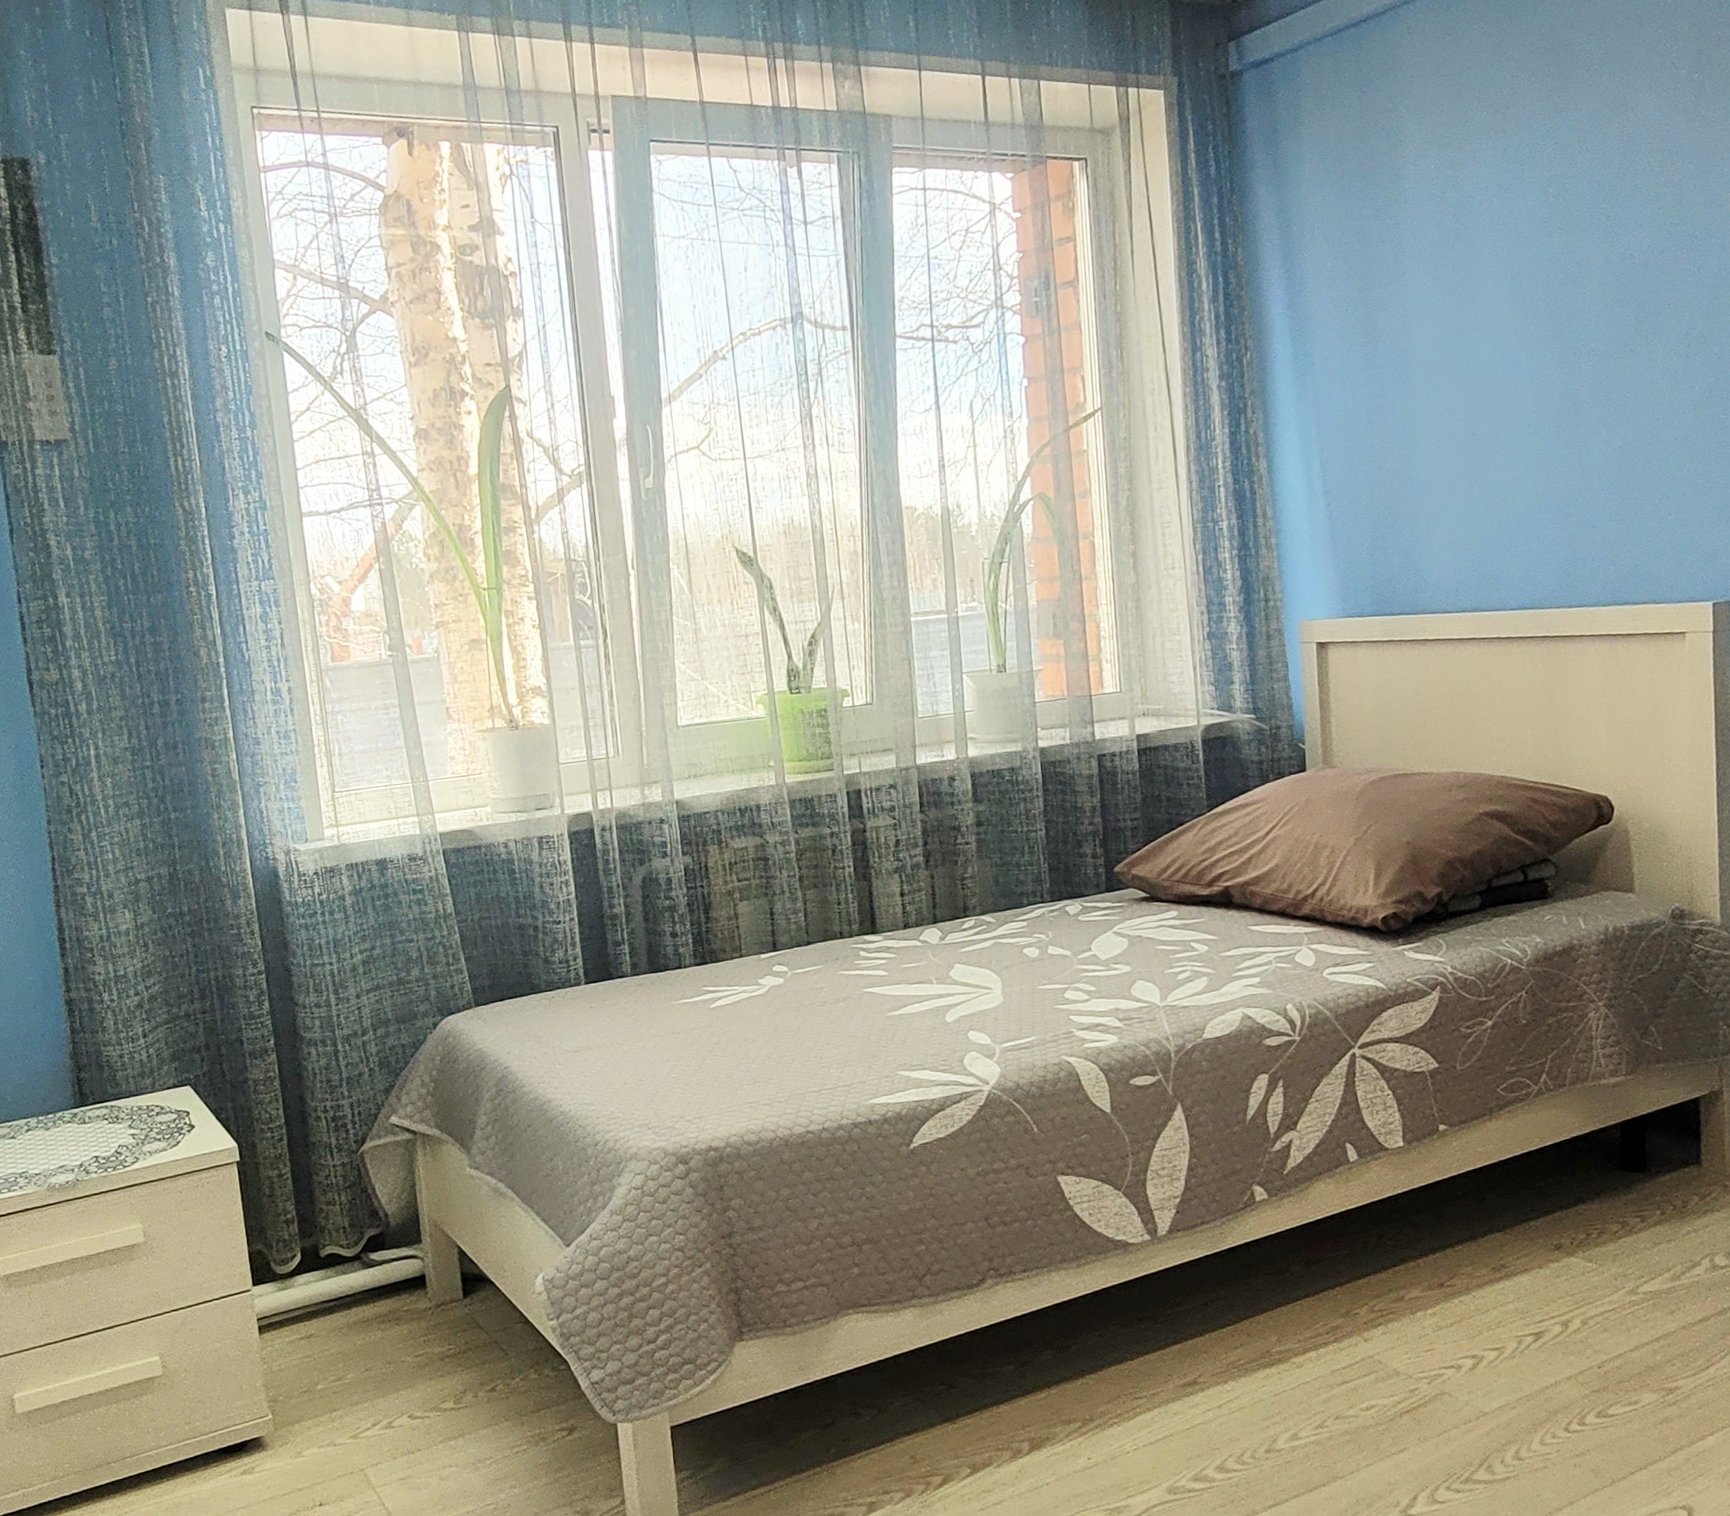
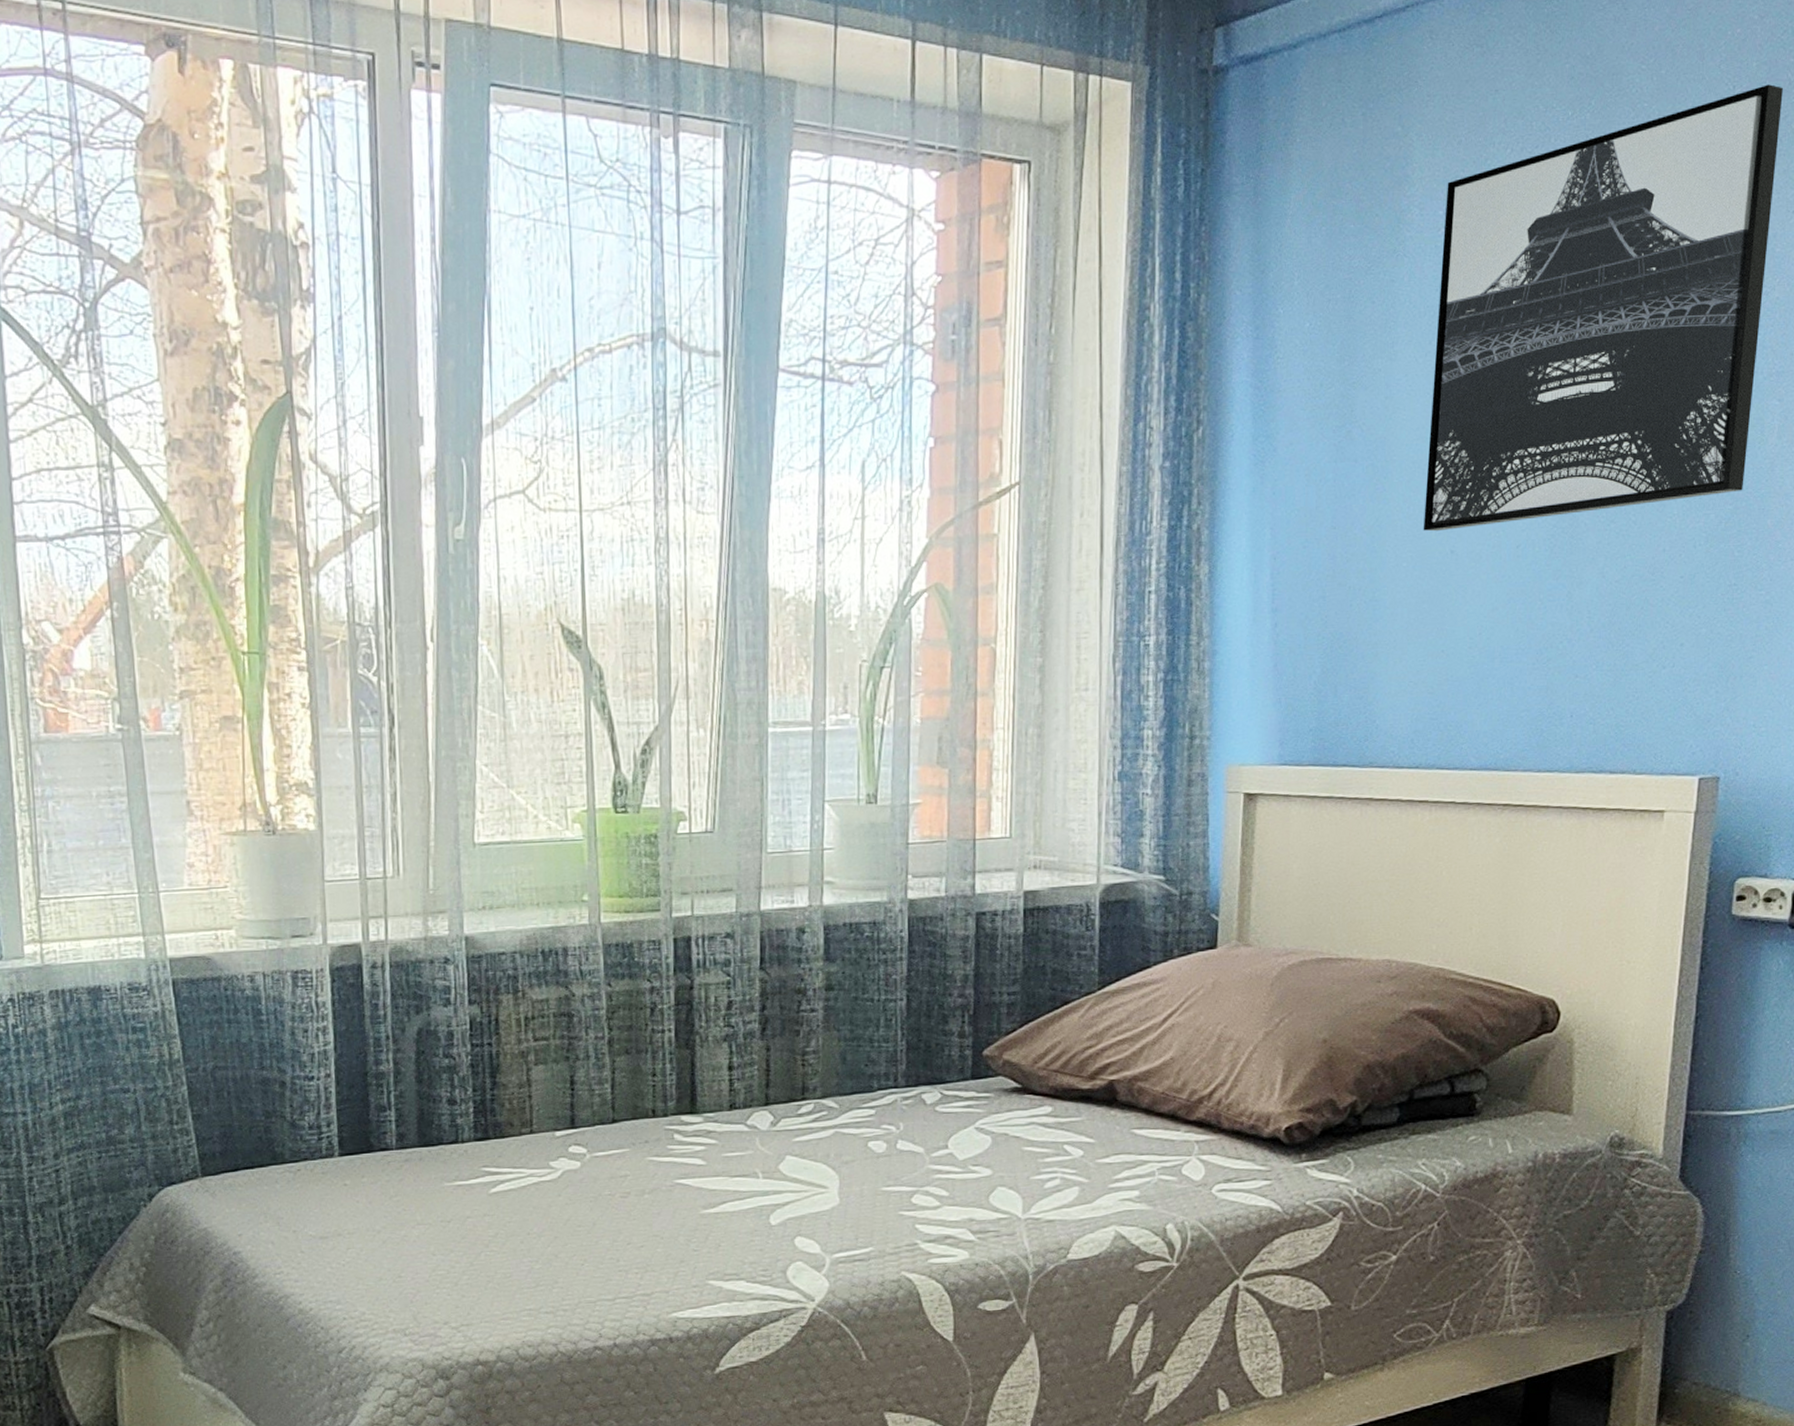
wall art: none [1435,40,1721,419] -> present [1423,84,1784,532]

